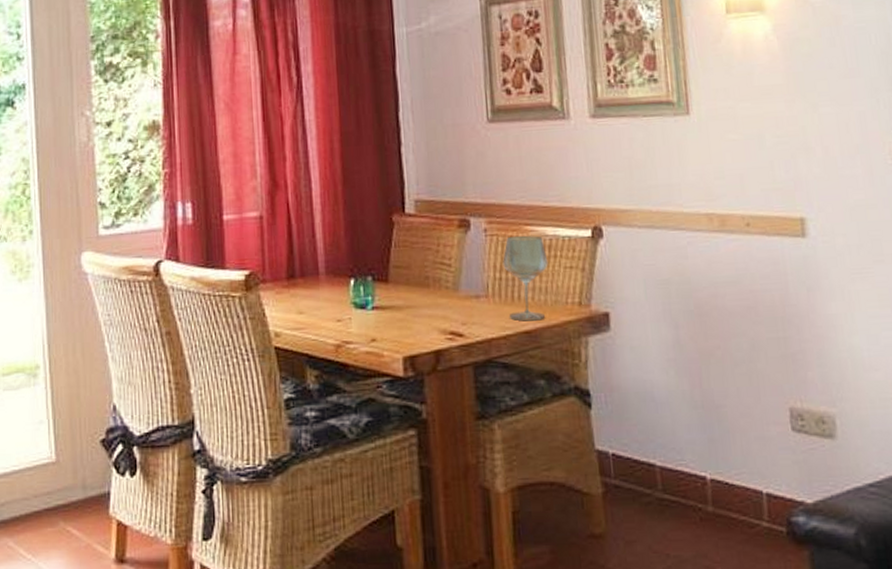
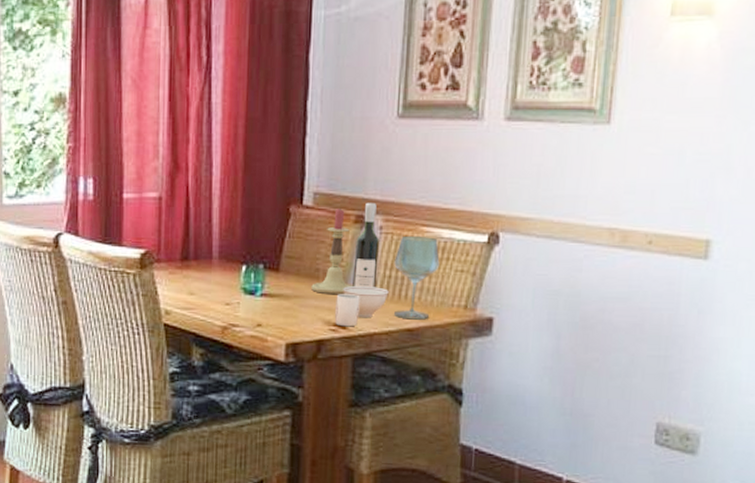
candlestick: none [423,214,464,303] -> present [311,209,353,295]
mug: none [448,300,475,335] -> present [334,294,360,327]
bowl: none [455,290,502,324] -> present [343,285,389,318]
bottle: none [462,206,488,293] -> present [353,202,380,288]

